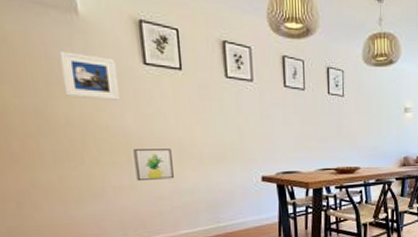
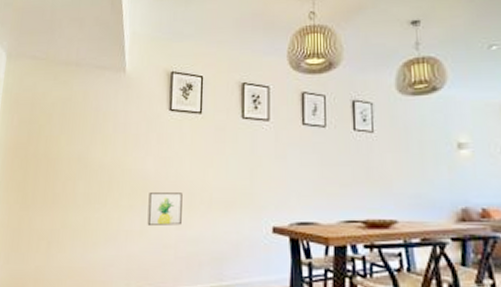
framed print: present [59,51,119,100] -> none [103,104,147,145]

